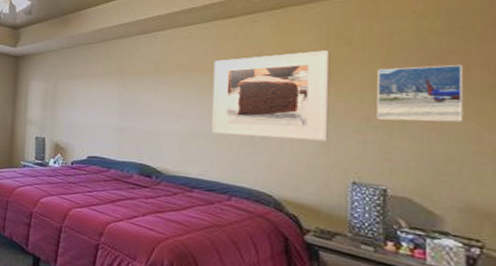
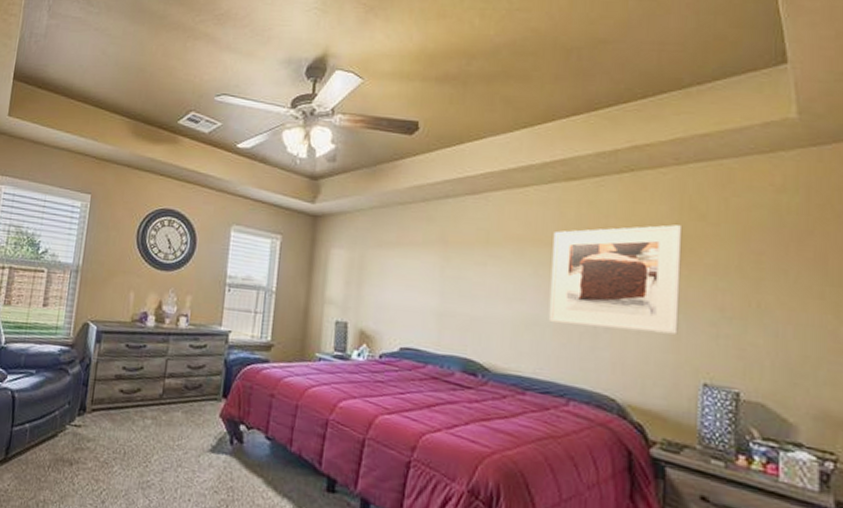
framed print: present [377,64,464,123] -> none [731,248,822,316]

